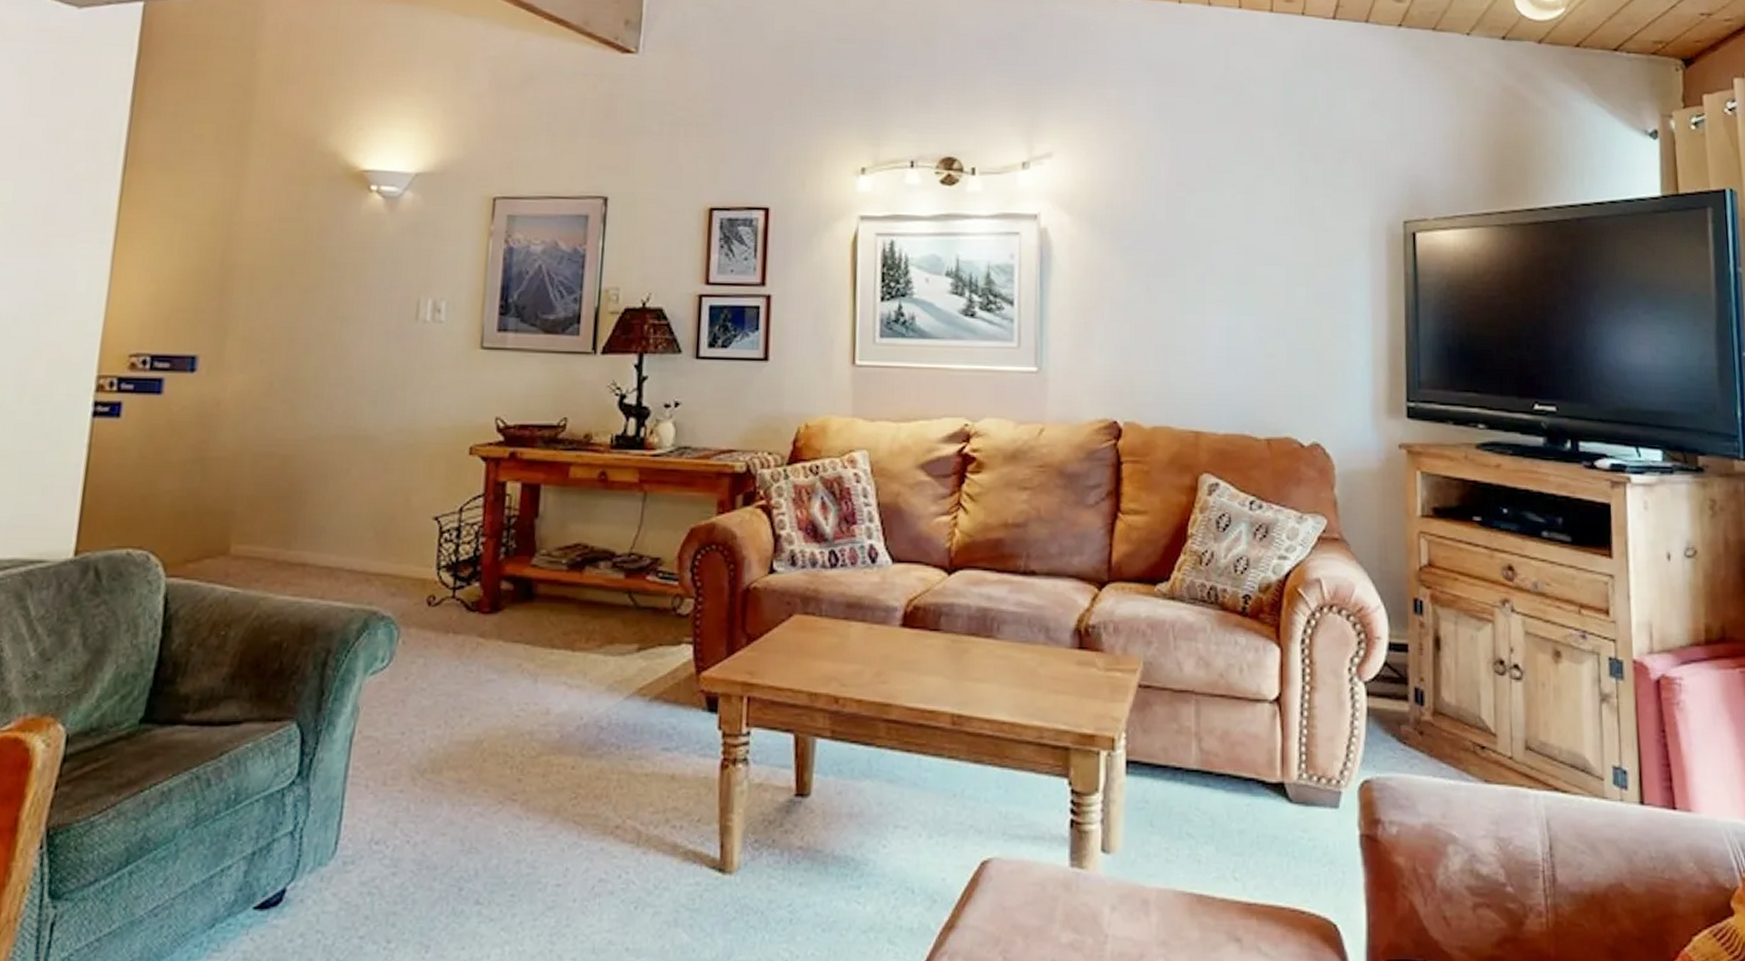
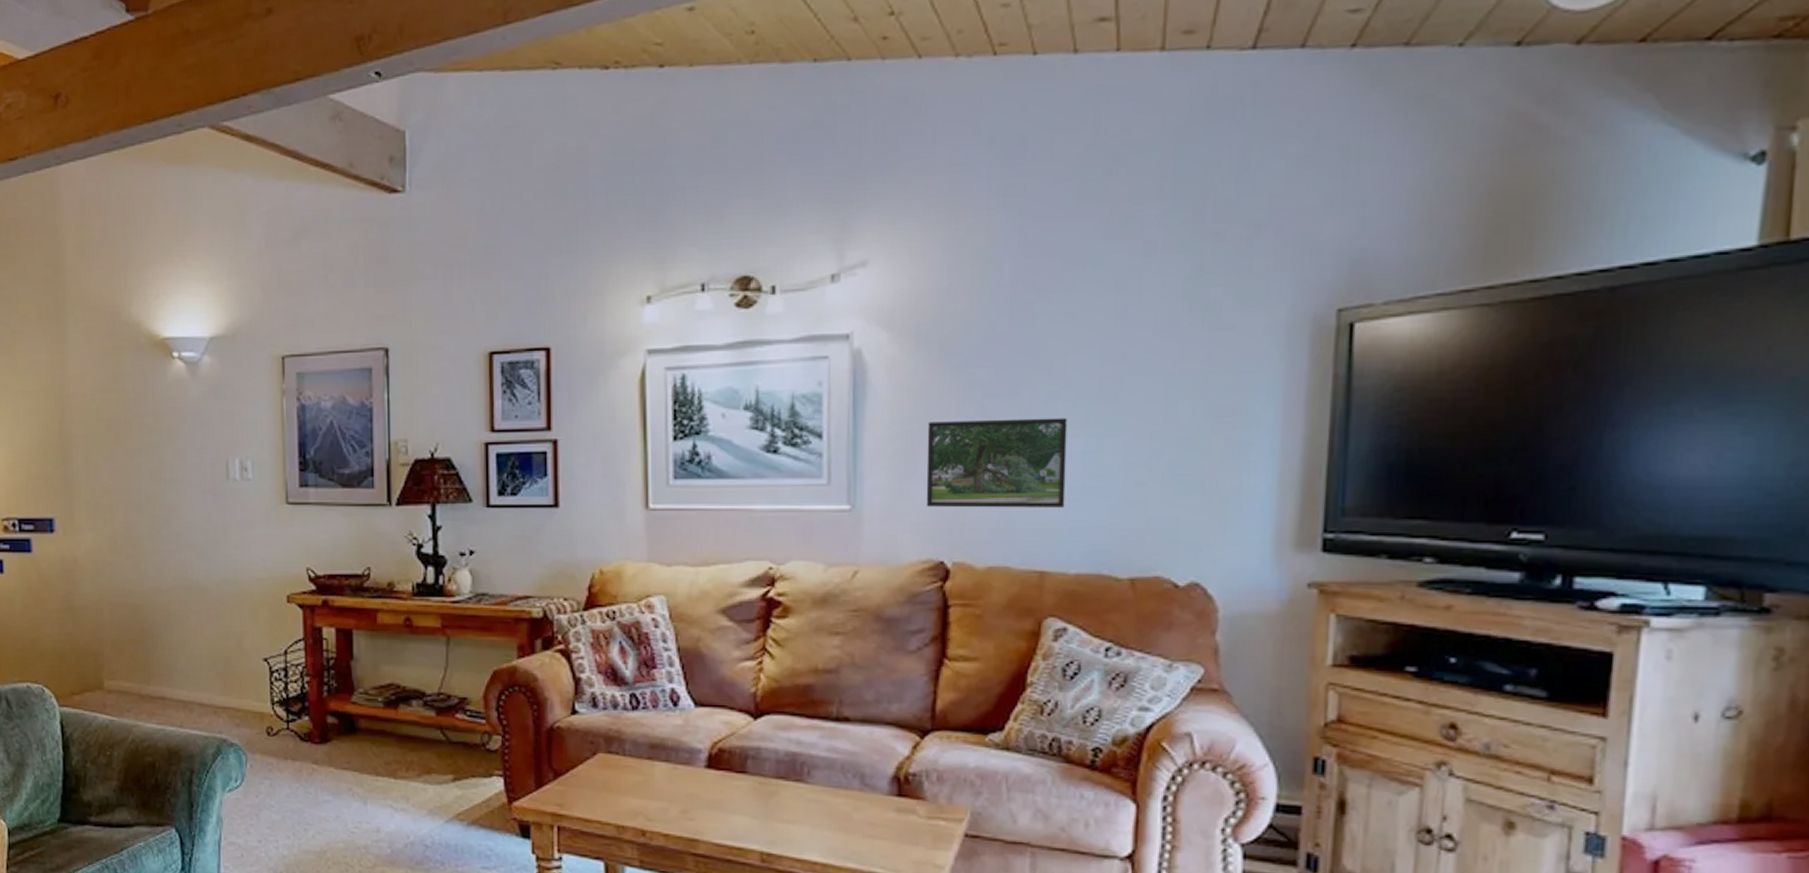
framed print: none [1101,295,1214,375] -> present [926,418,1068,508]

